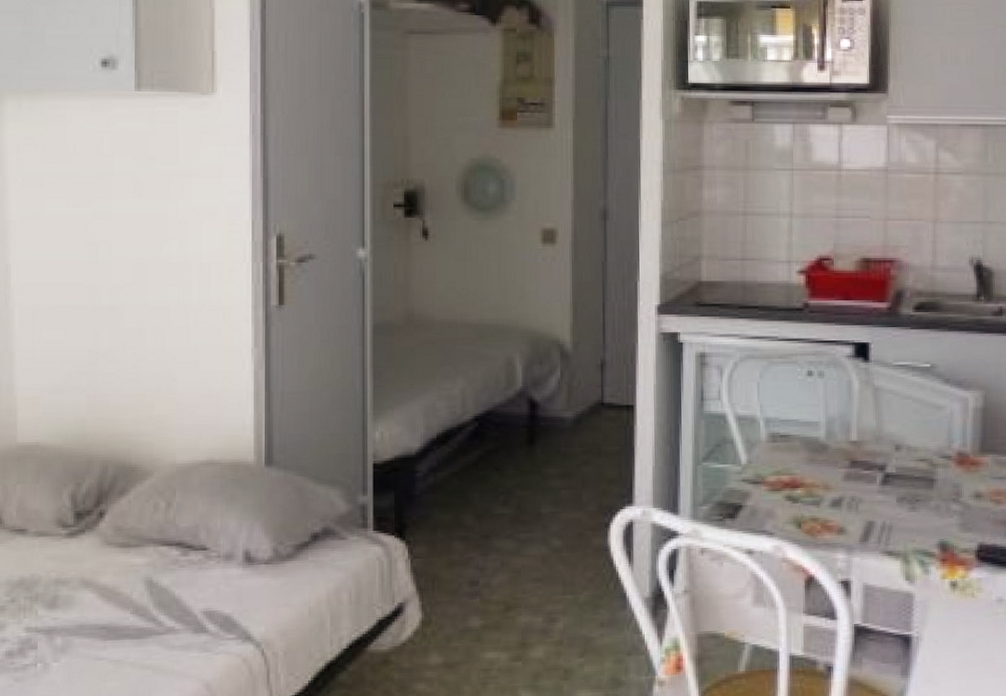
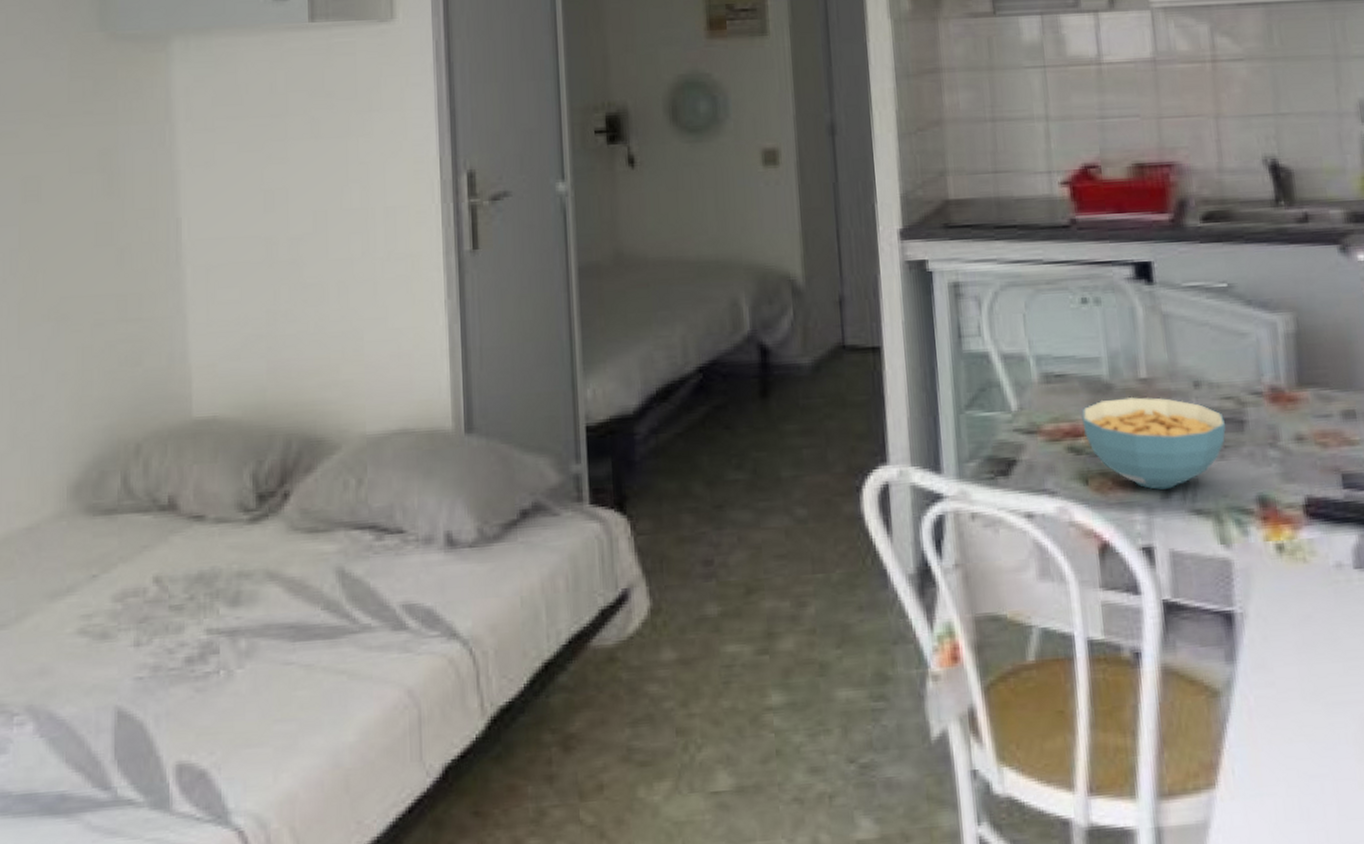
cereal bowl: none [800,455,919,534] -> present [1082,396,1226,490]

